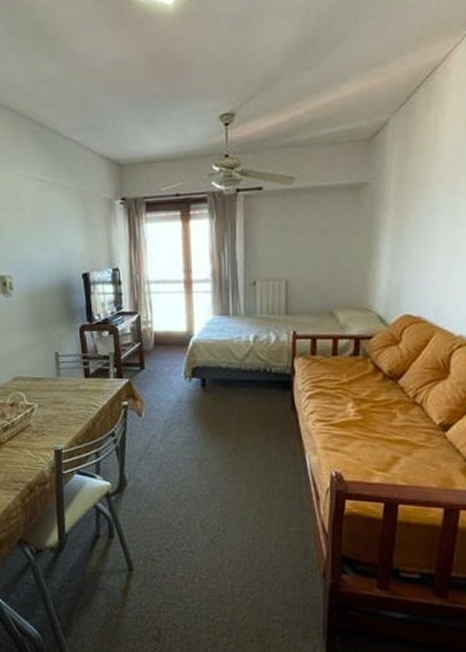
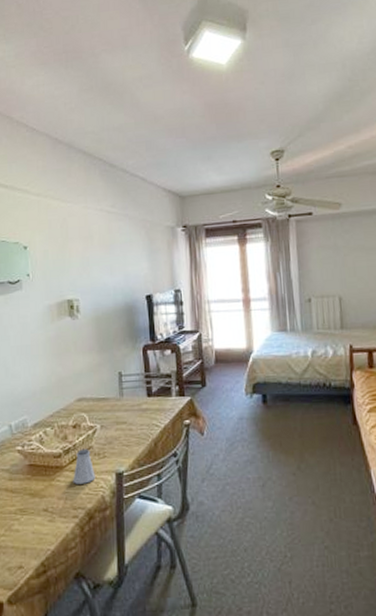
saltshaker: none [12,426,35,460] -> present [73,448,96,484]

